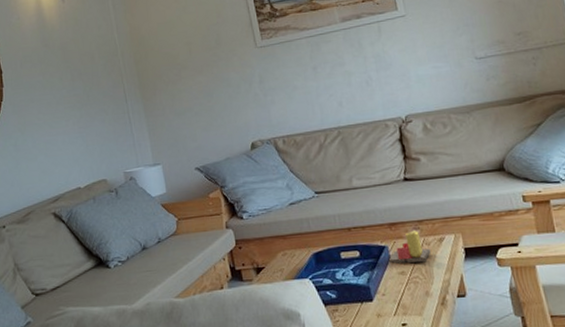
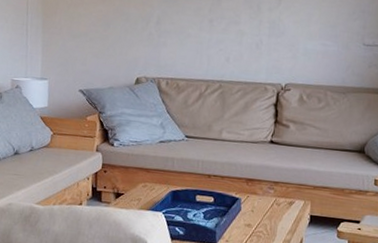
candle: present [389,230,431,264] -> none [240,189,279,221]

